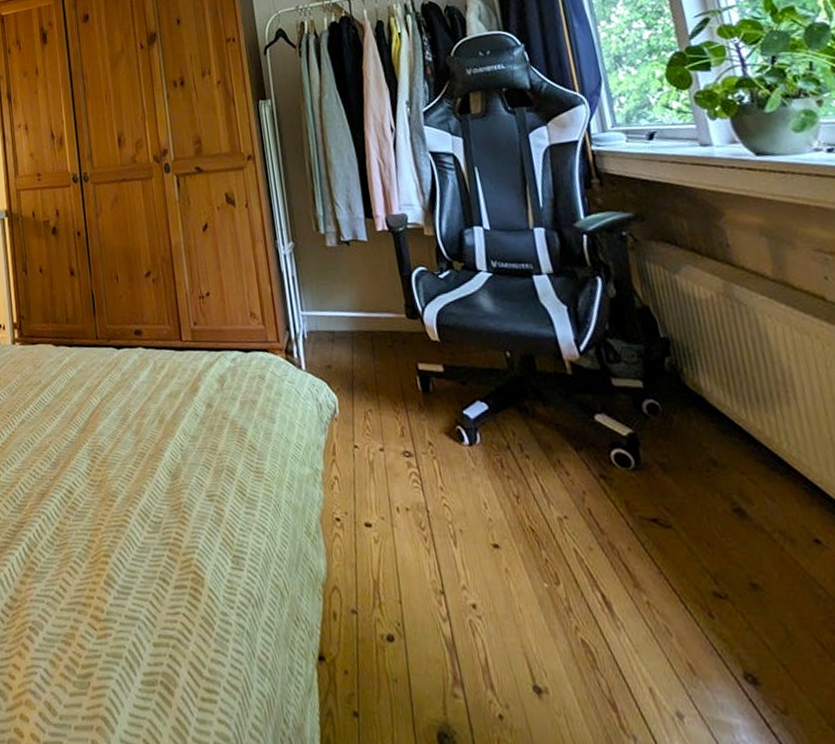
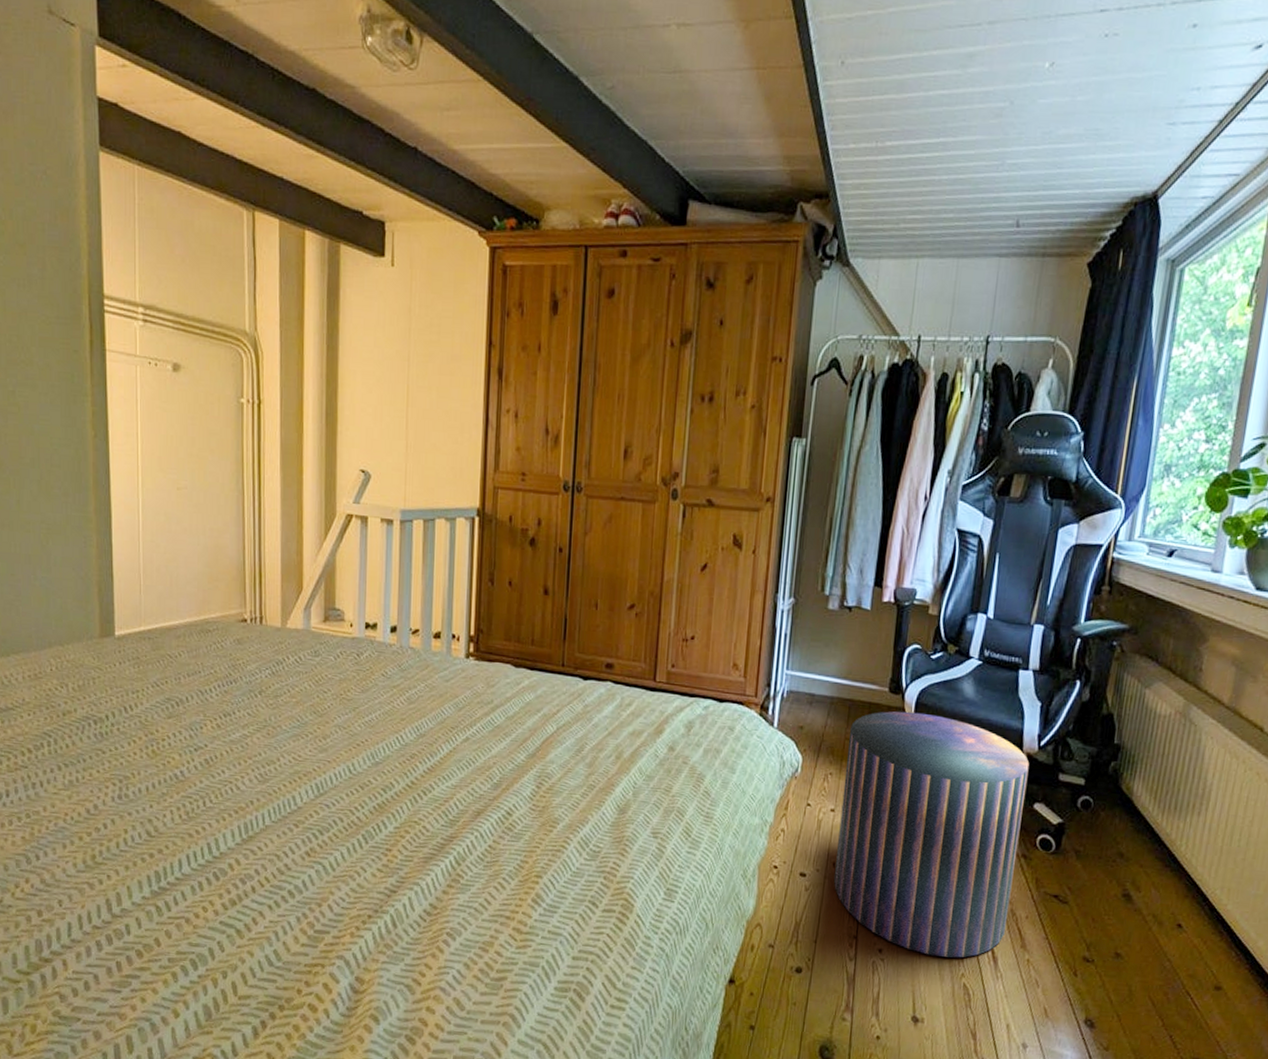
stool: none [377,334,610,607] -> present [833,711,1030,958]

